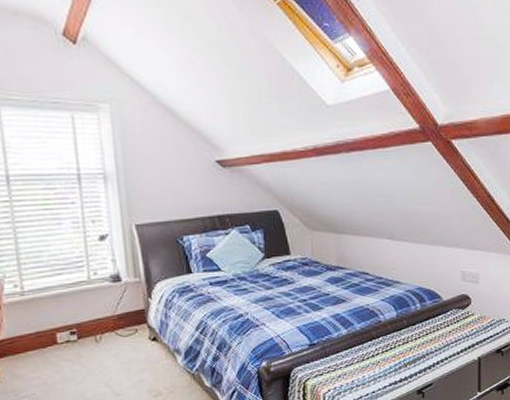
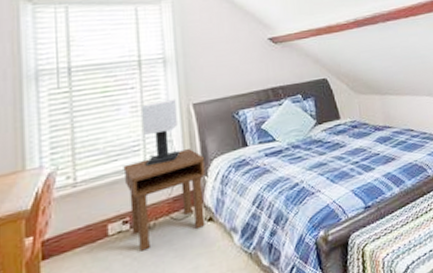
nightstand: none [68,270,150,361] -> present [123,149,205,252]
table lamp: none [83,218,123,284] -> present [142,98,179,167]

